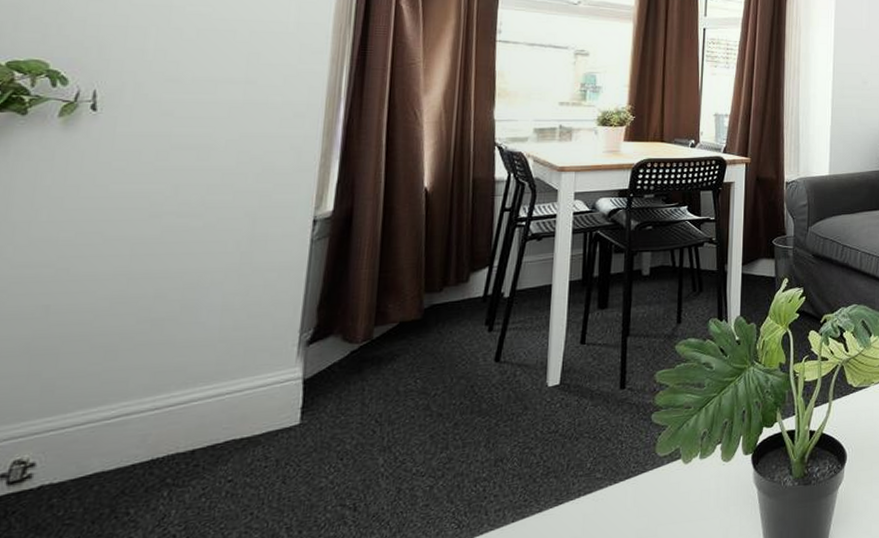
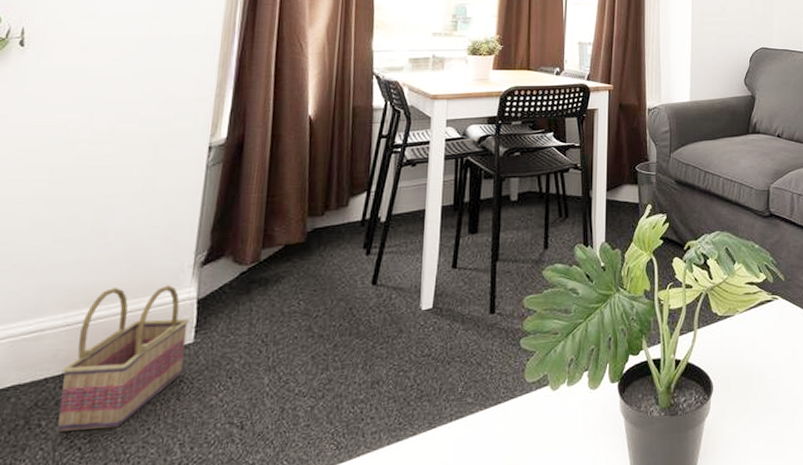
basket: none [148,365,295,519] -> present [57,285,190,432]

